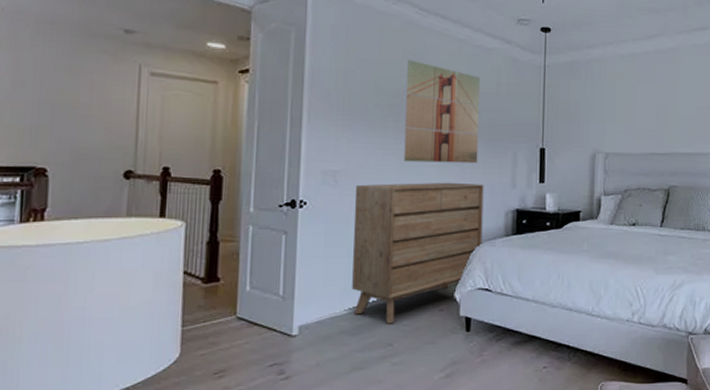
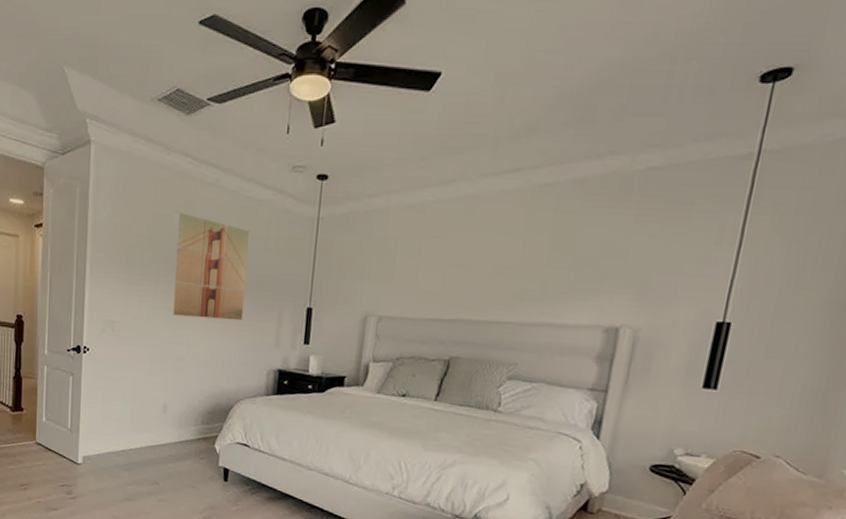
dresser: present [352,182,484,324] -> none [126,335,248,465]

